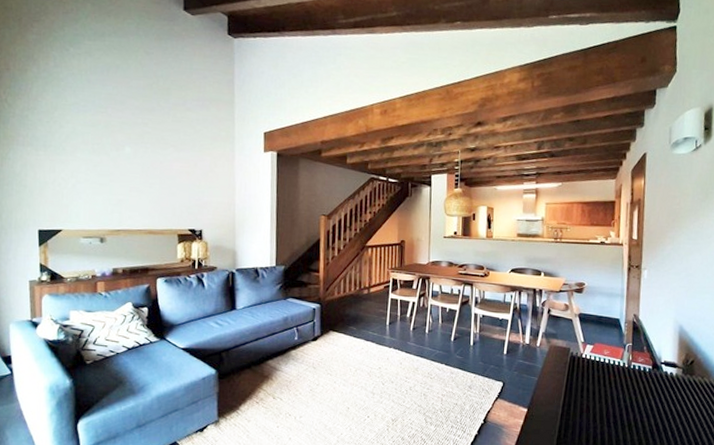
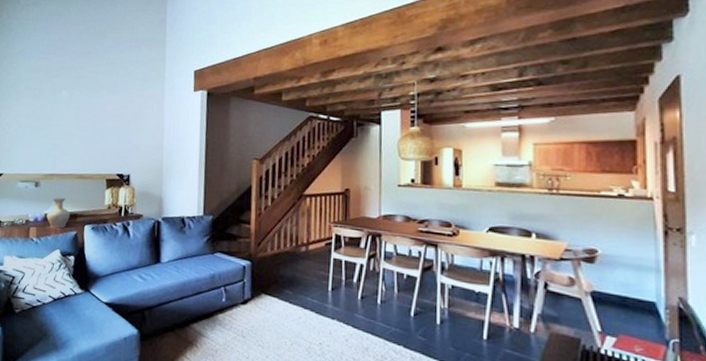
vase: none [115,252,141,282] -> present [47,197,71,228]

